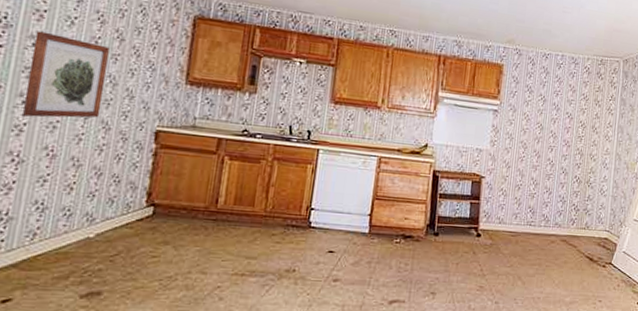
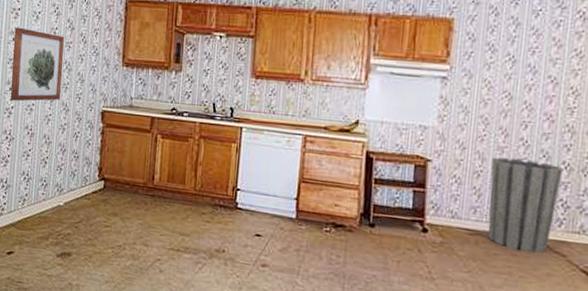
trash can: none [525,173,575,247] -> present [487,157,564,253]

